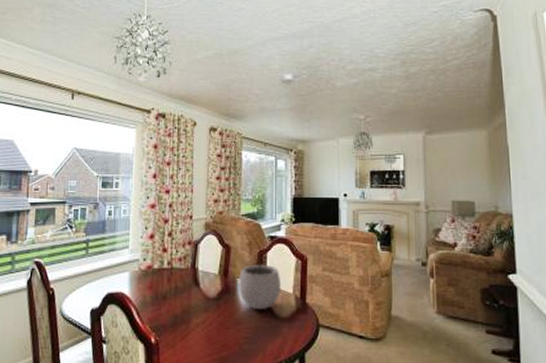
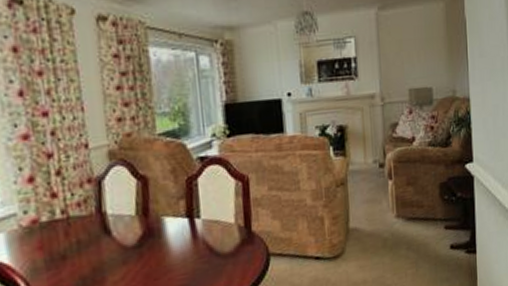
plant pot: present [238,254,280,310] -> none [163,182,220,250]

